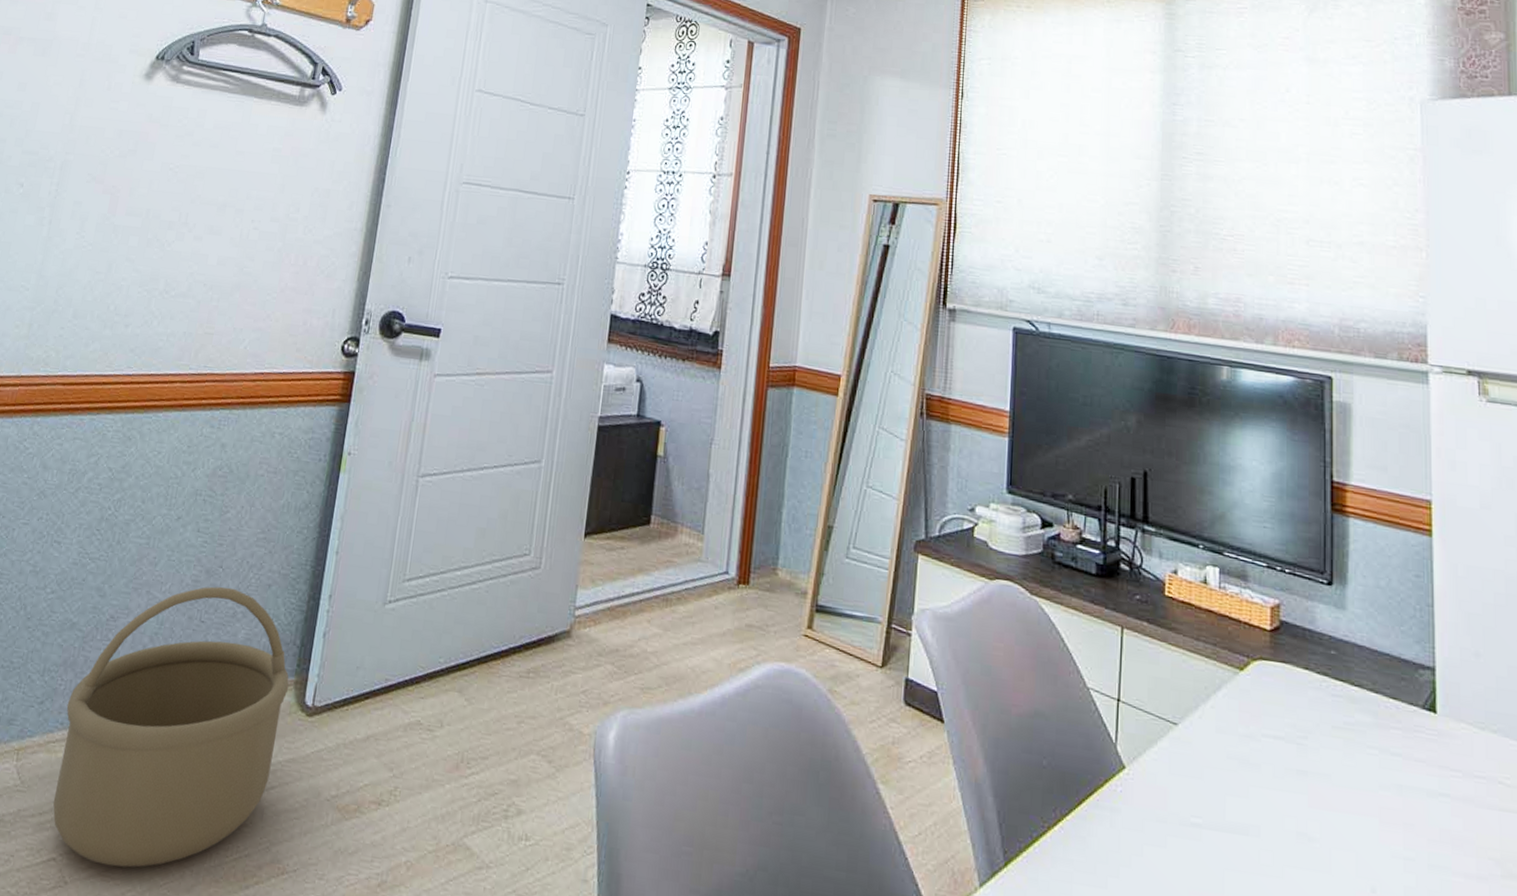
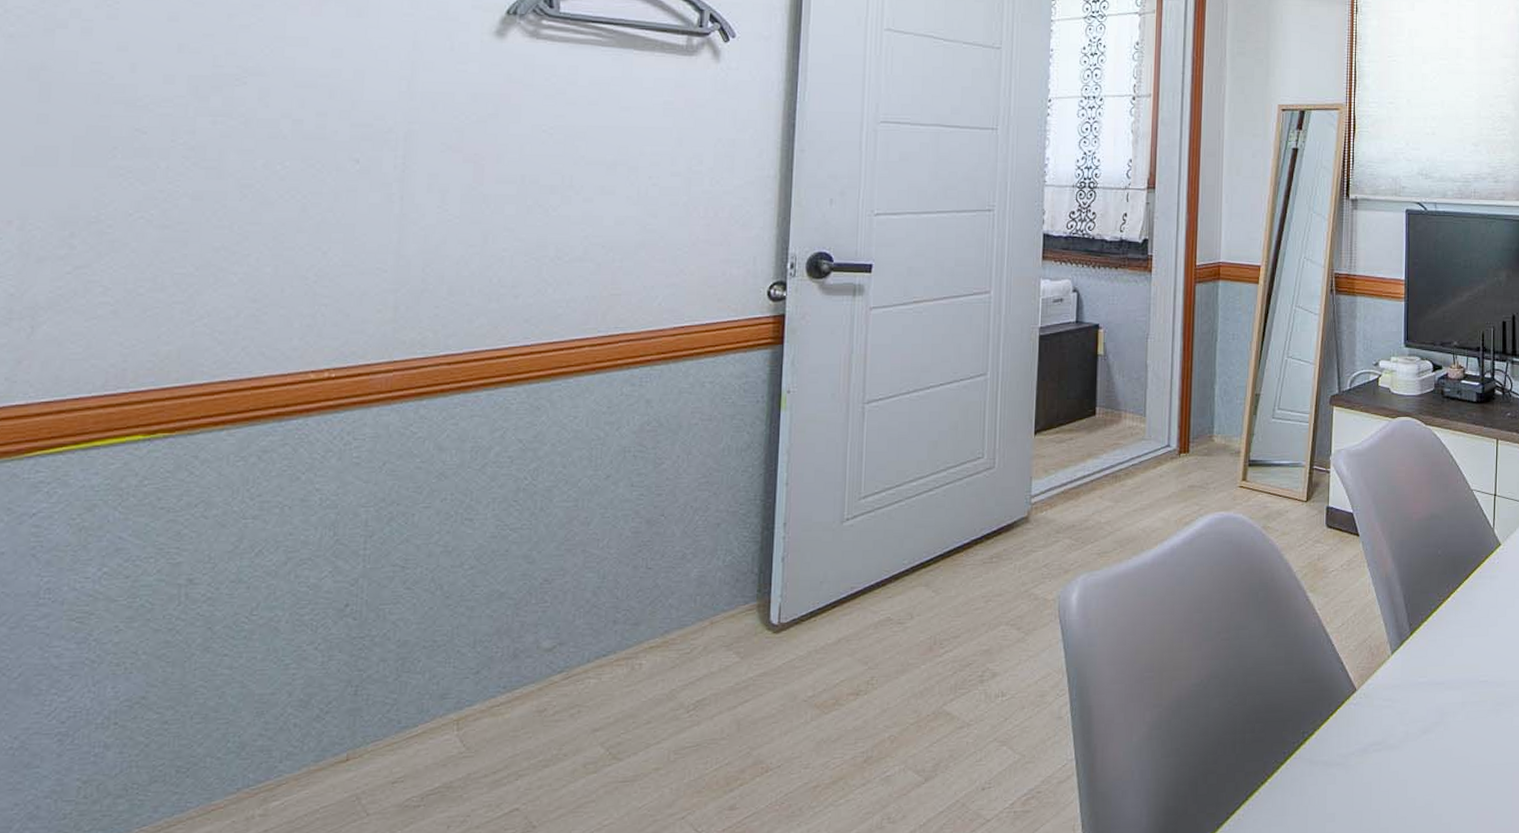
basket: present [53,586,289,868] -> none [507,532,752,803]

